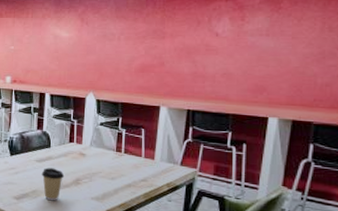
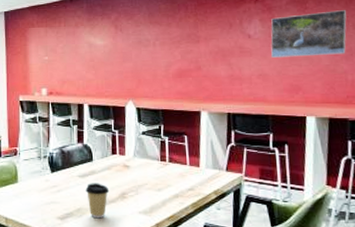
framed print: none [238,11,324,57] -> present [271,10,347,58]

